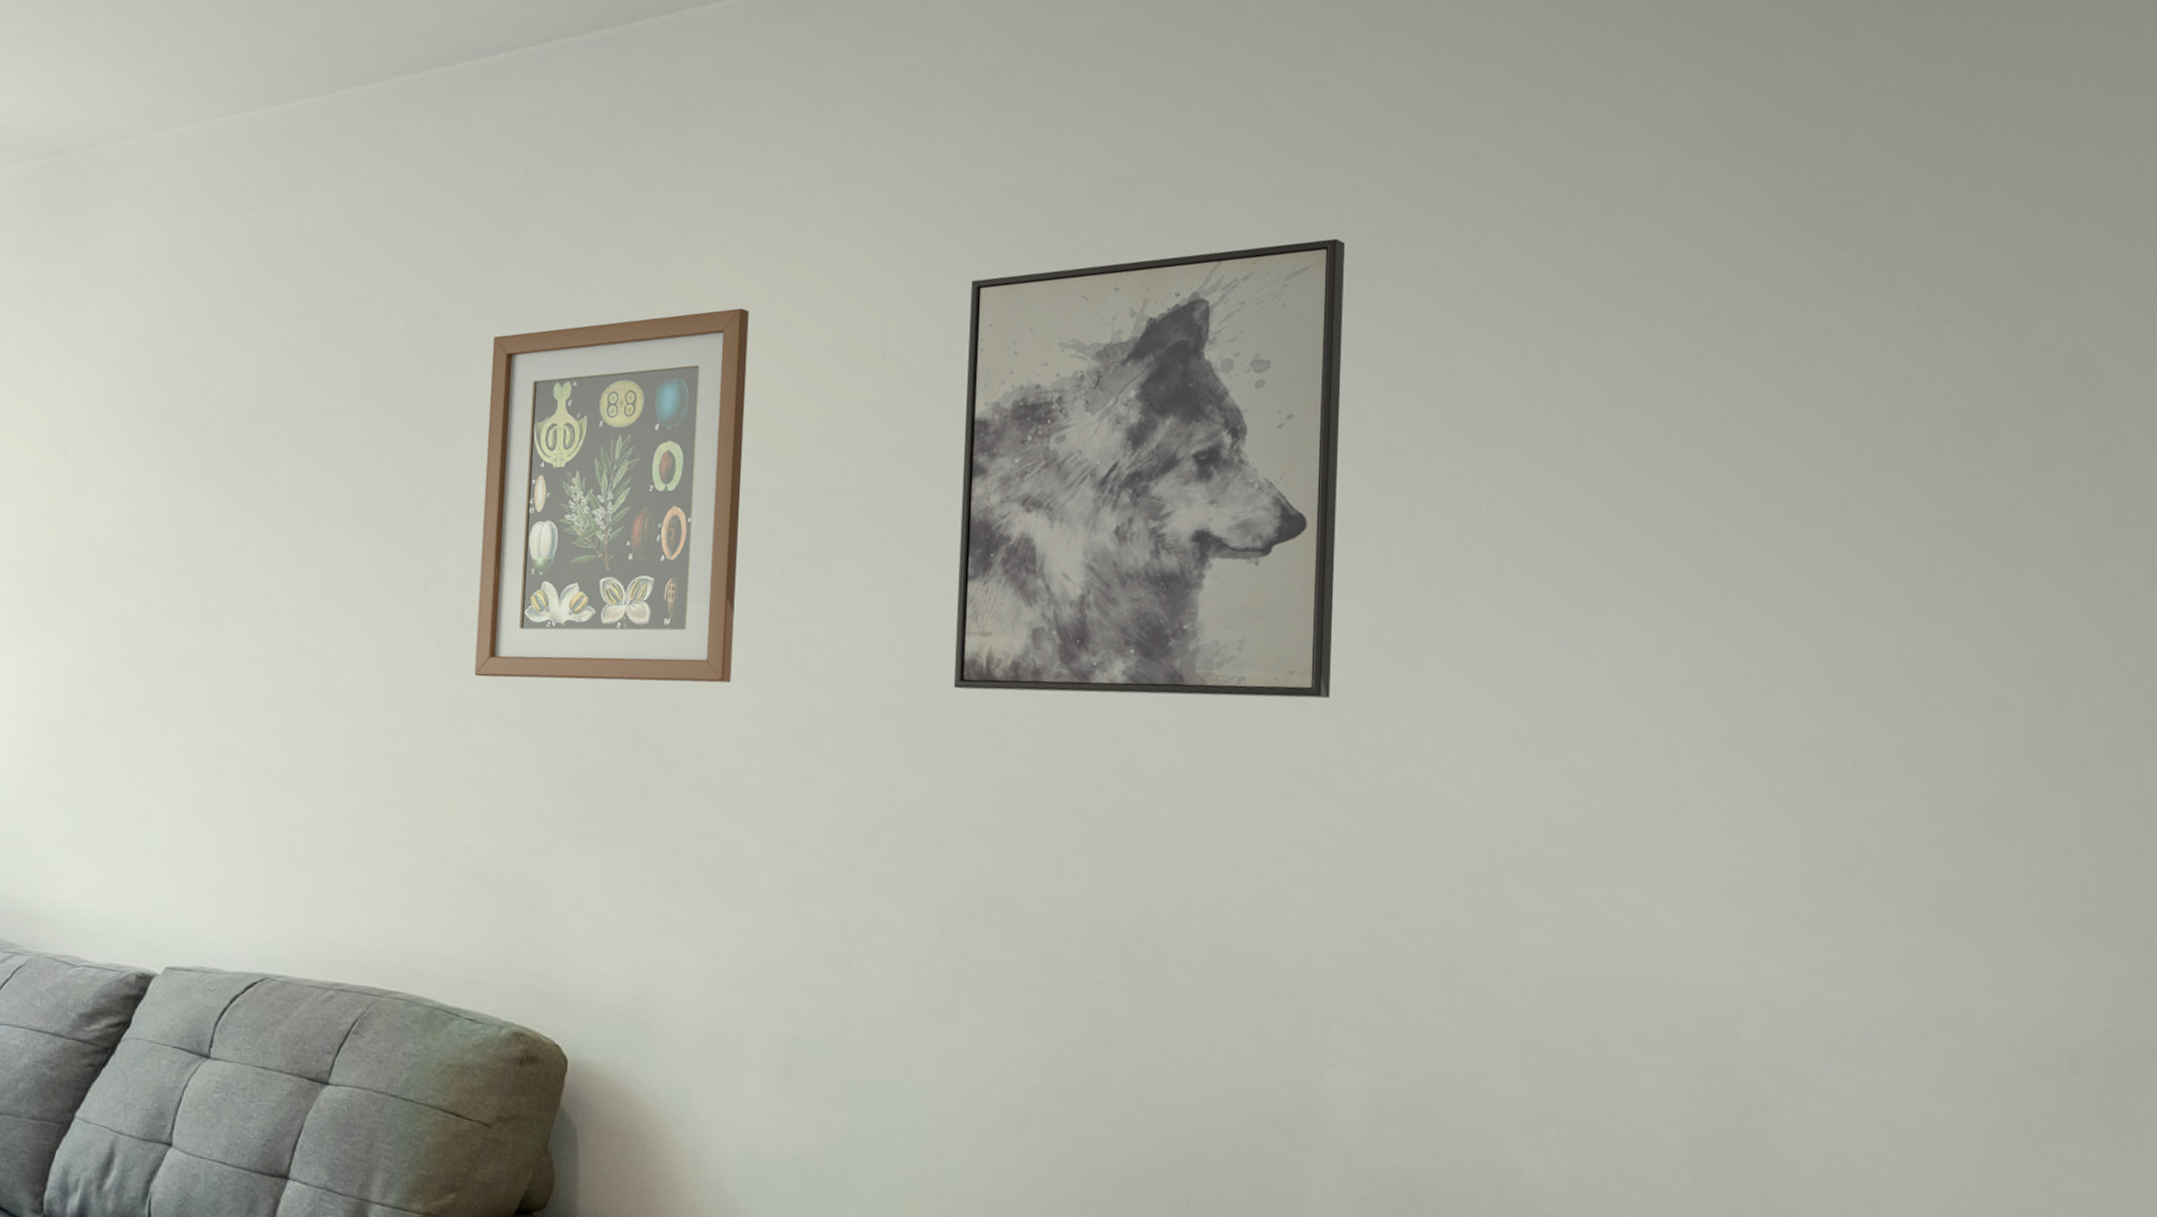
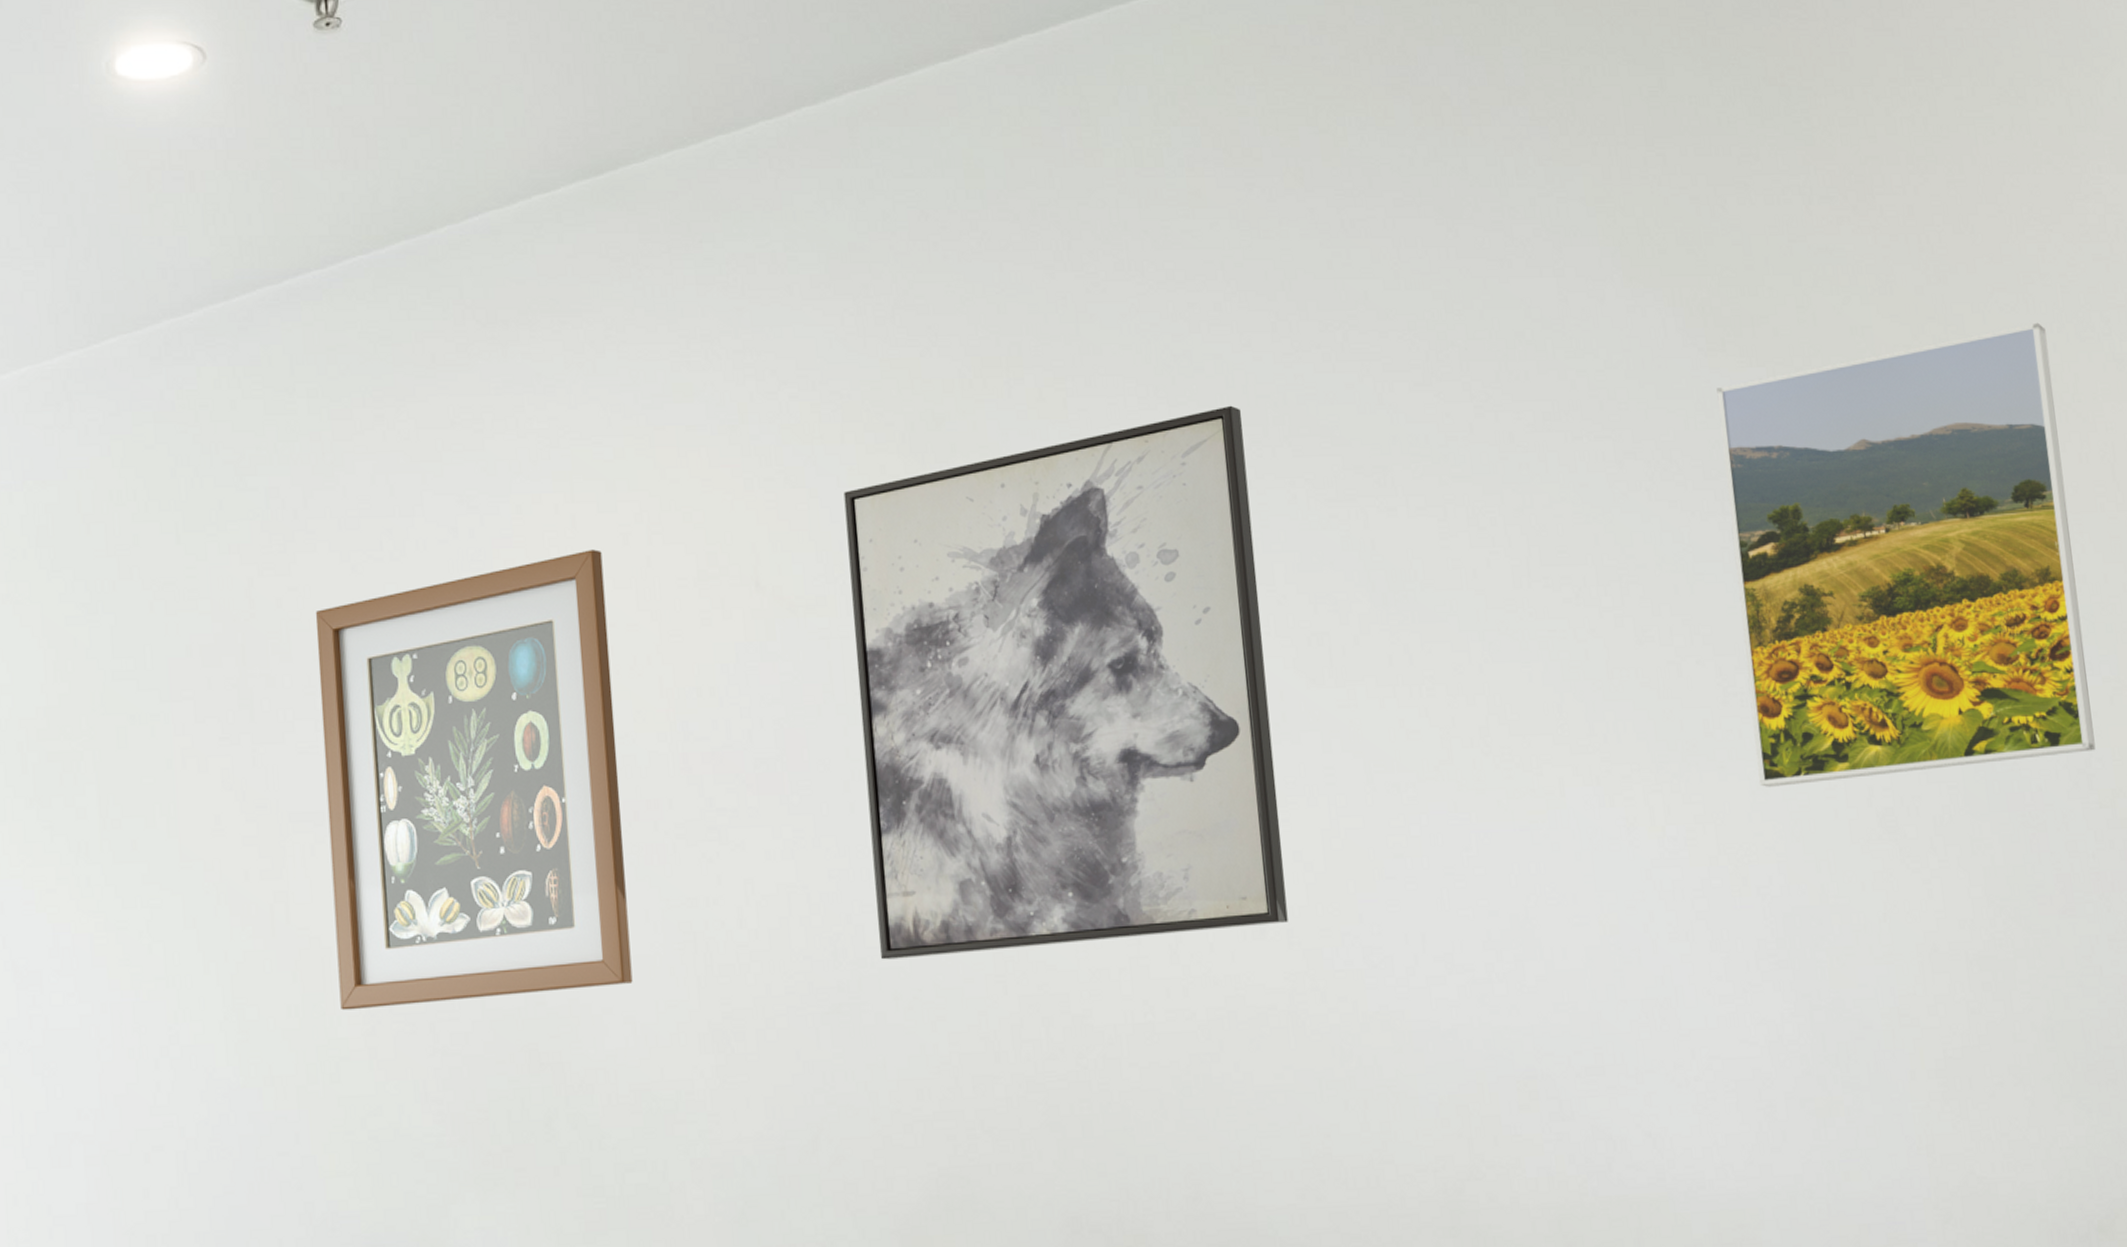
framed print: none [1794,235,2133,631] -> present [1716,322,2096,787]

